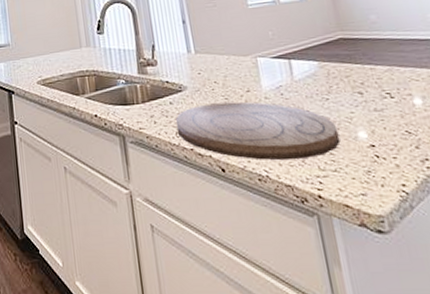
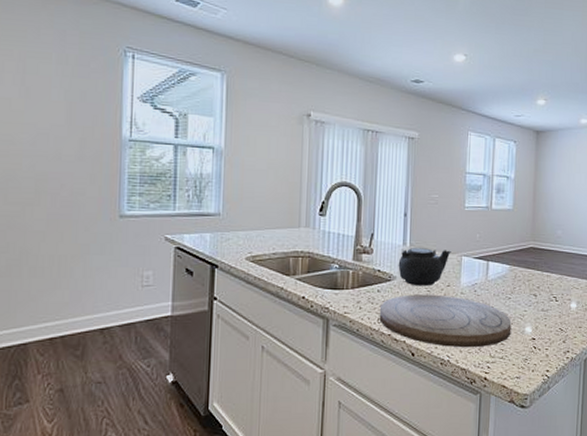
teapot: none [186,52,243,95] -> present [398,248,451,286]

